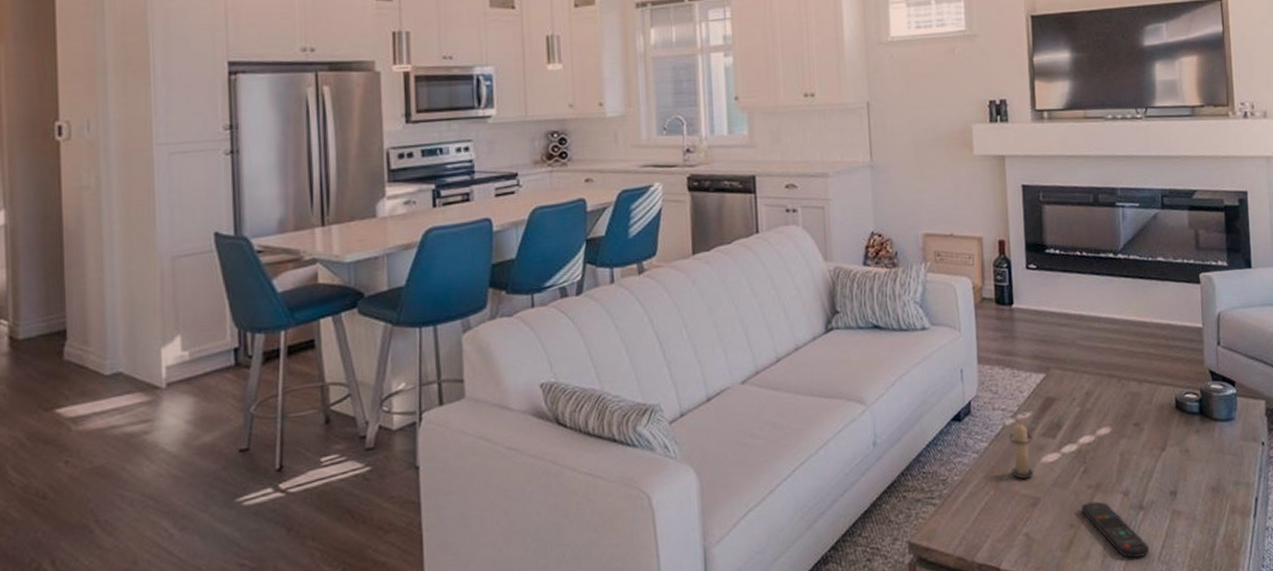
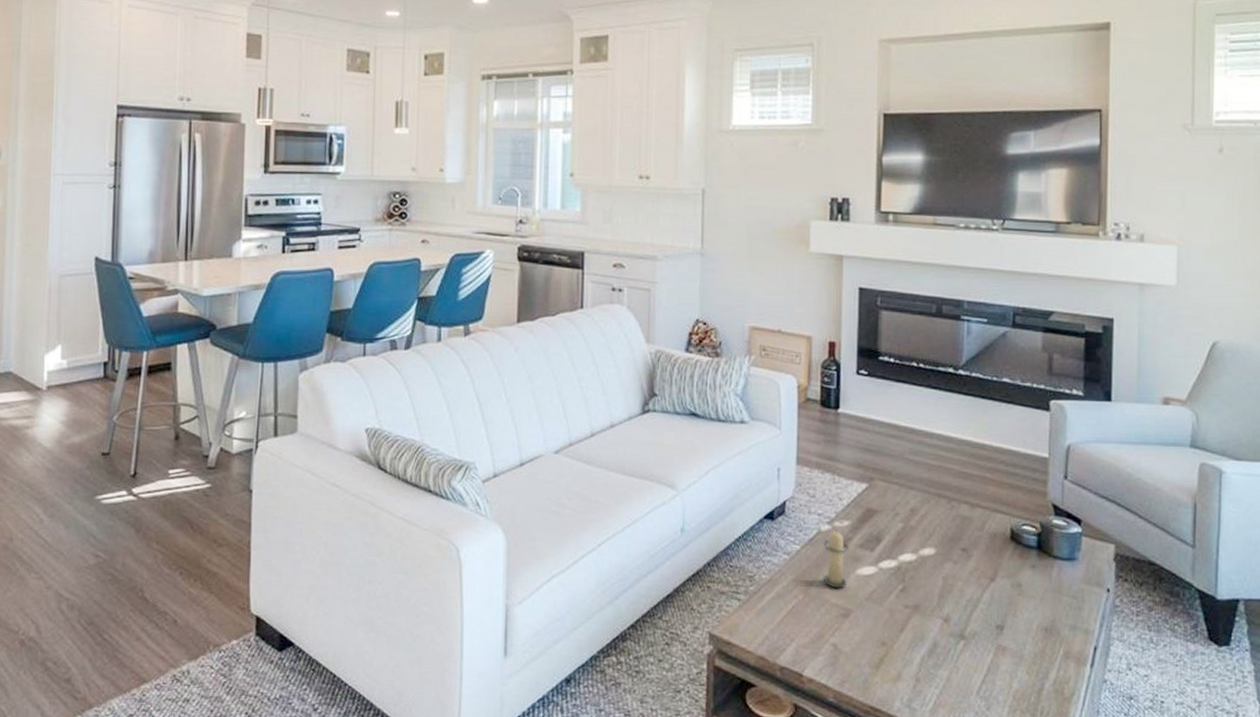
remote control: present [1082,501,1150,558] -> none [896,622,968,688]

